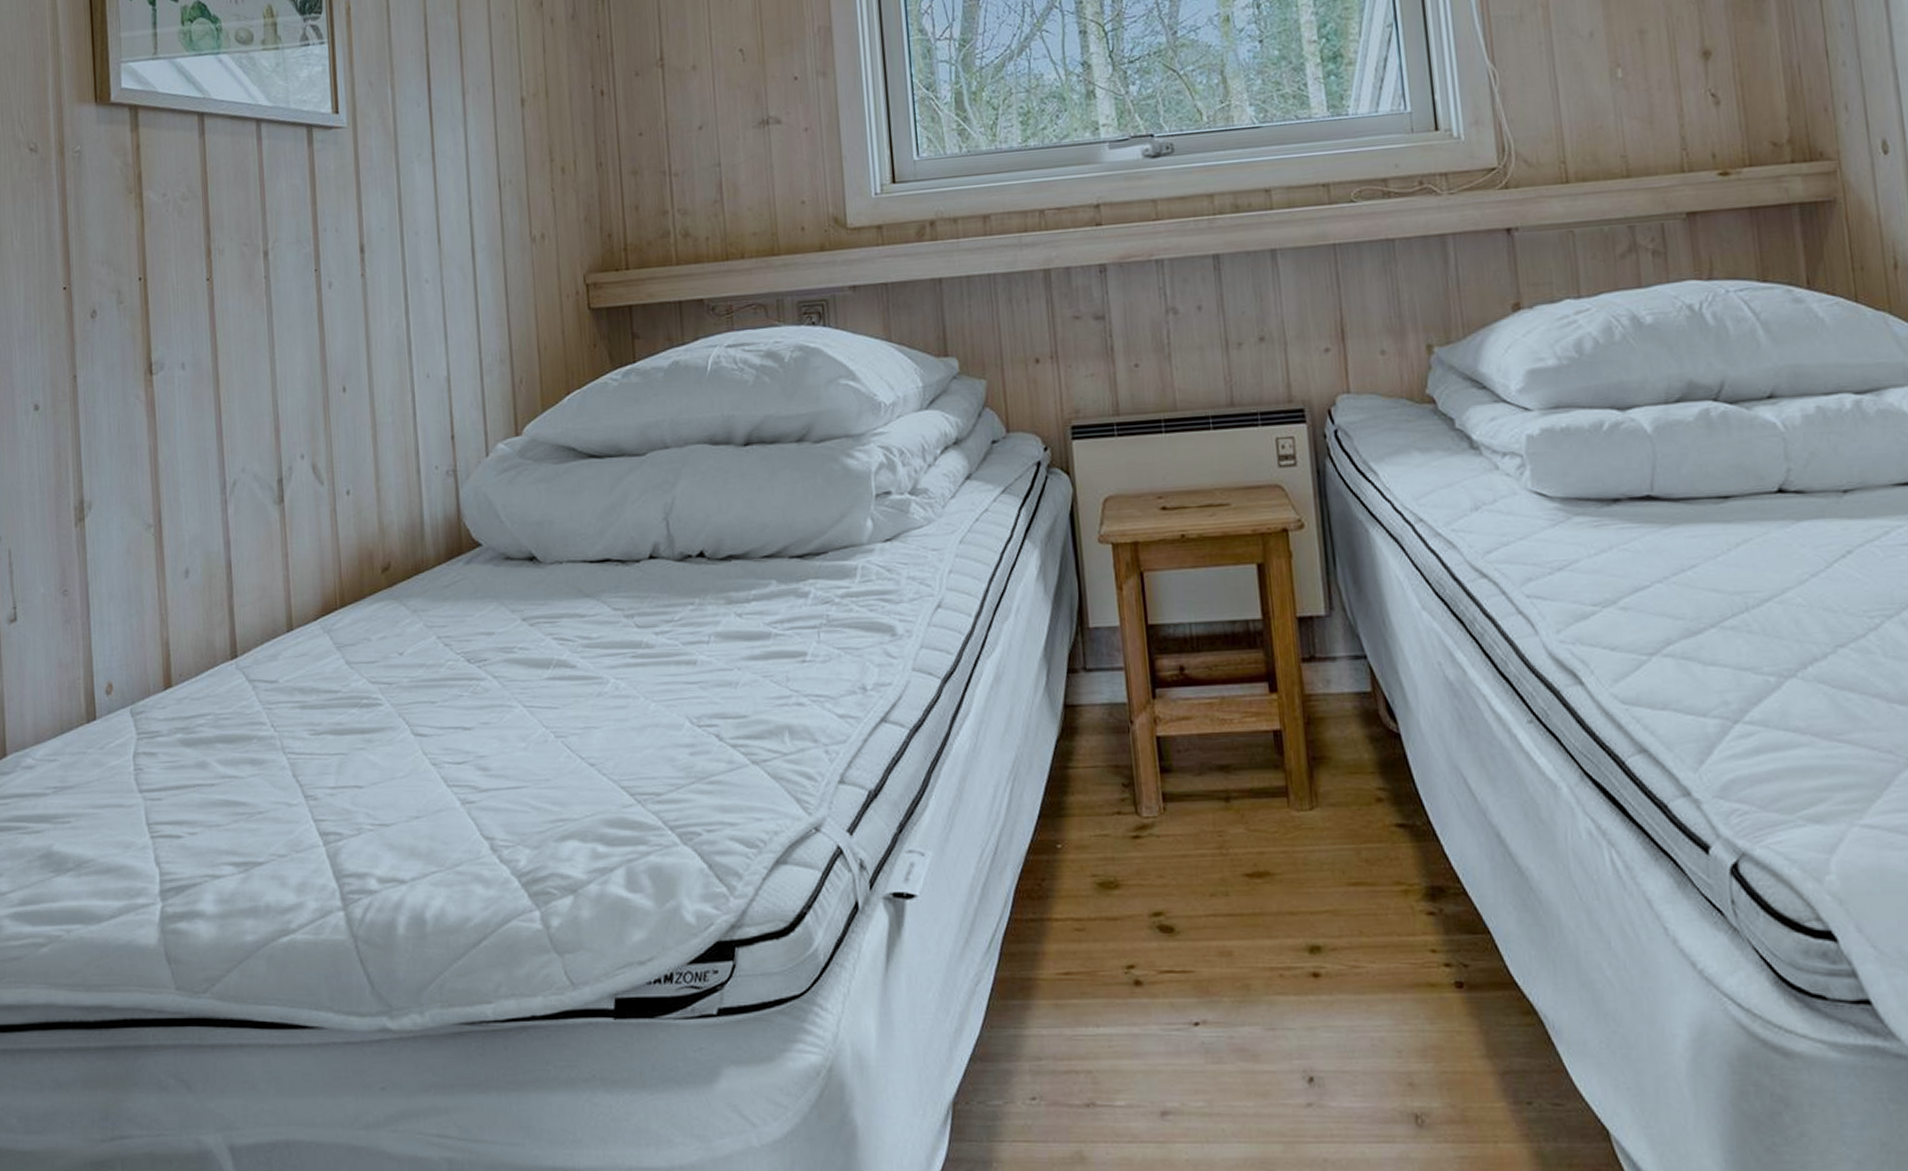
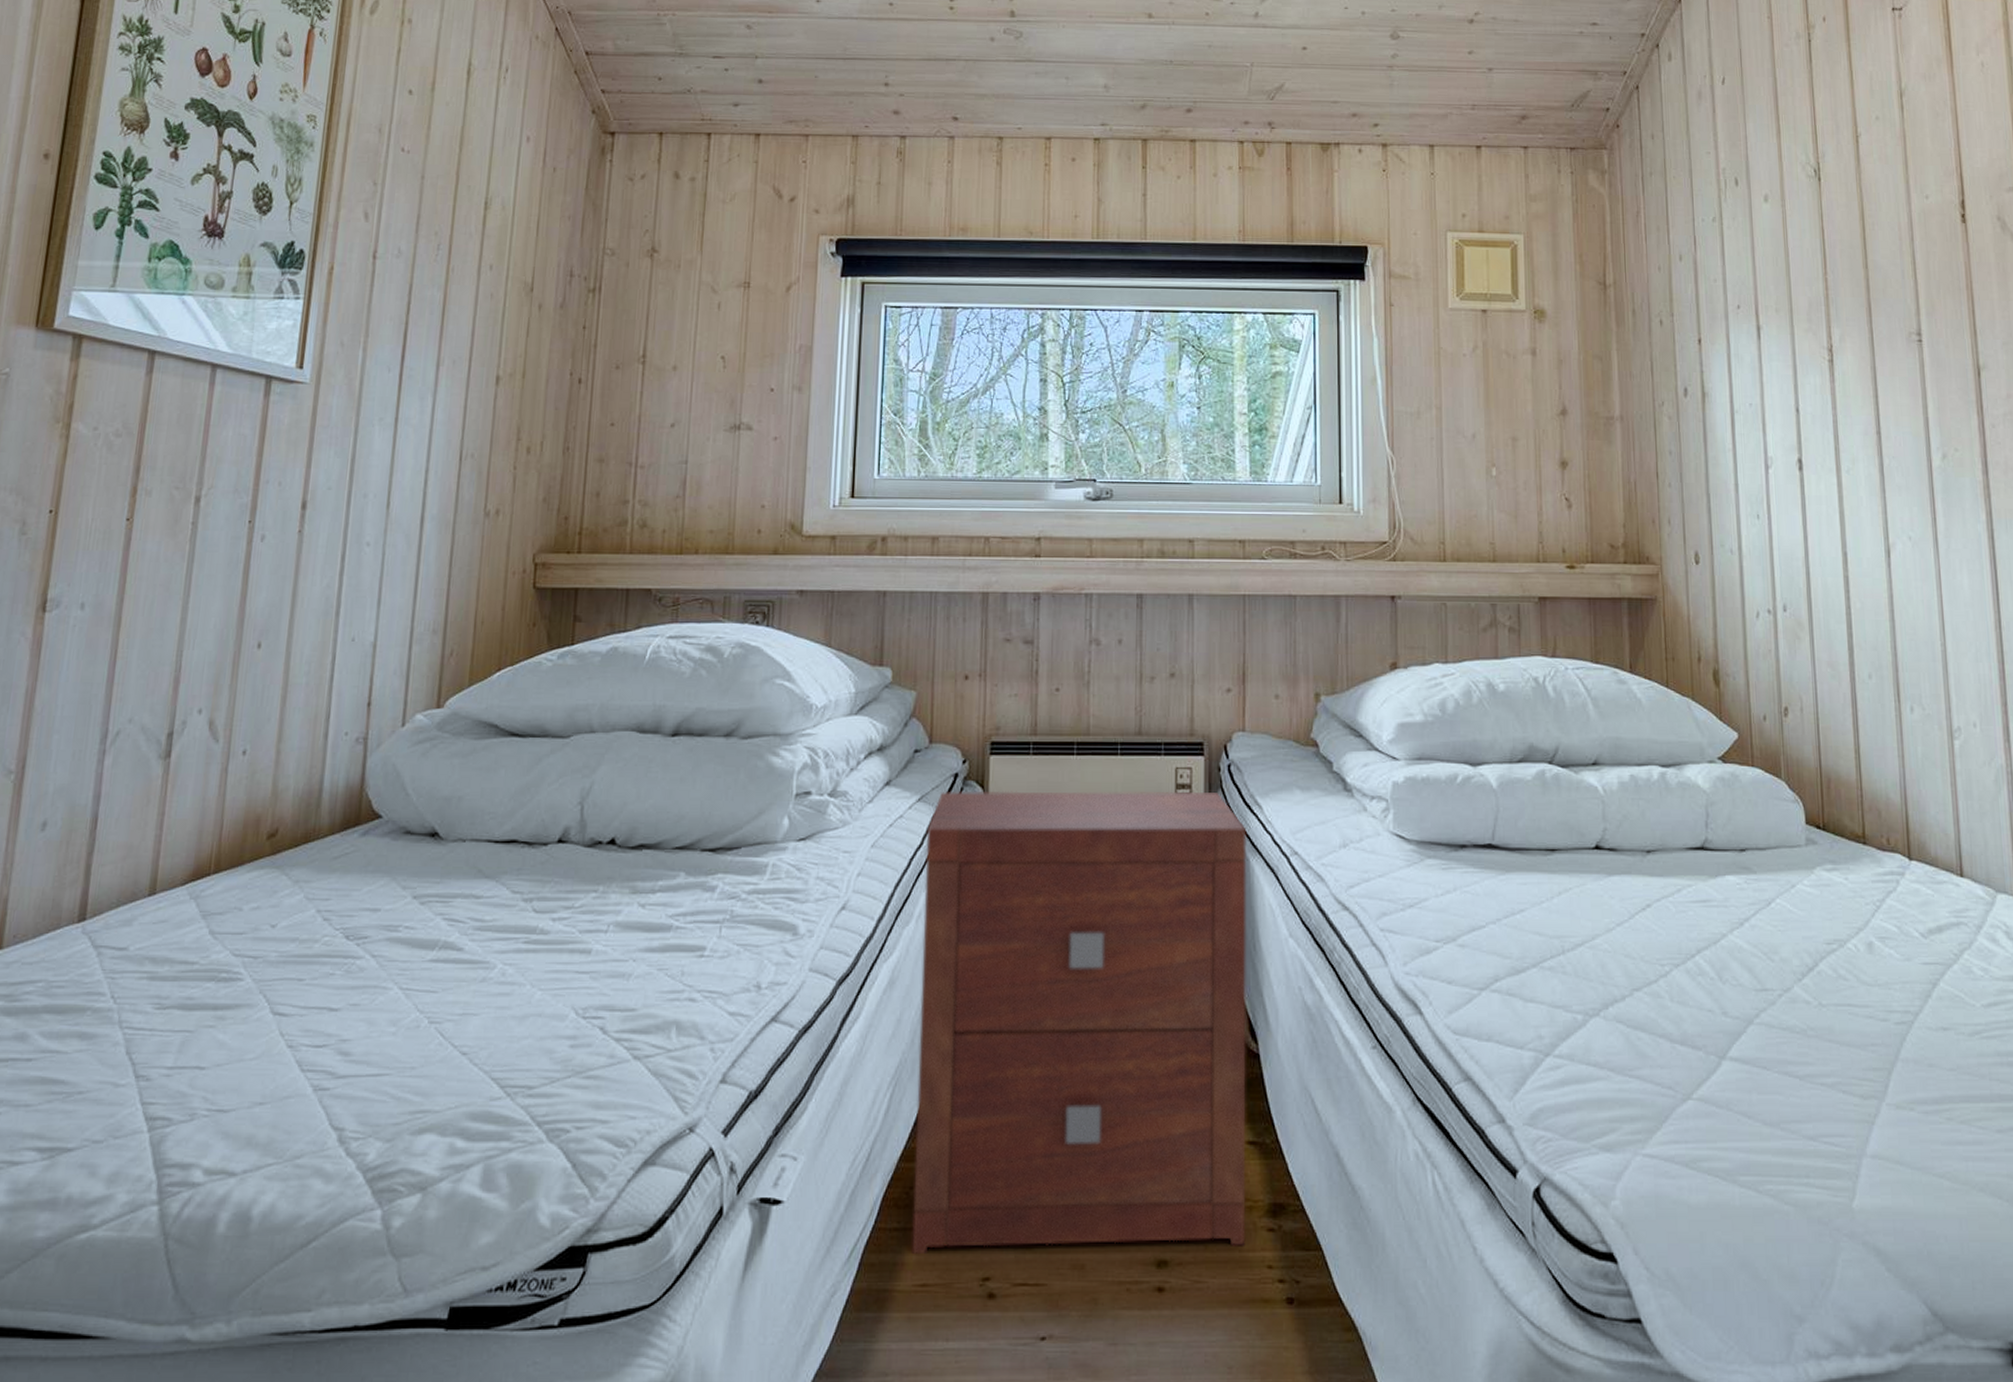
nightstand: none [1015,461,1404,944] -> present [911,791,1247,1255]

